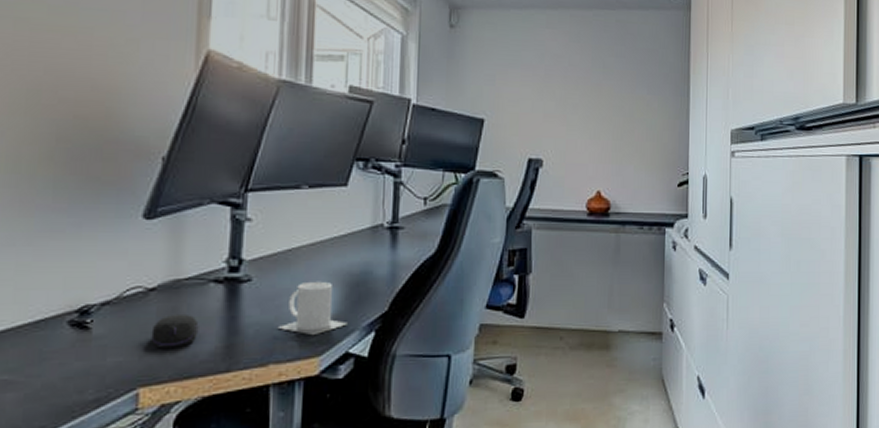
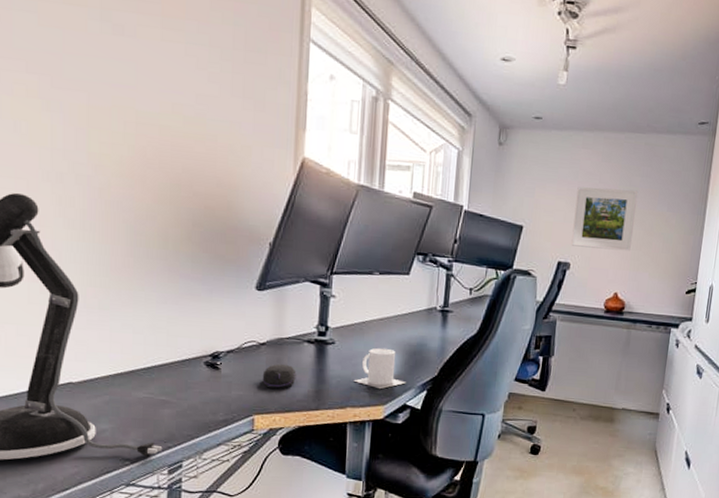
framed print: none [542,71,614,142] -> present [571,187,639,252]

